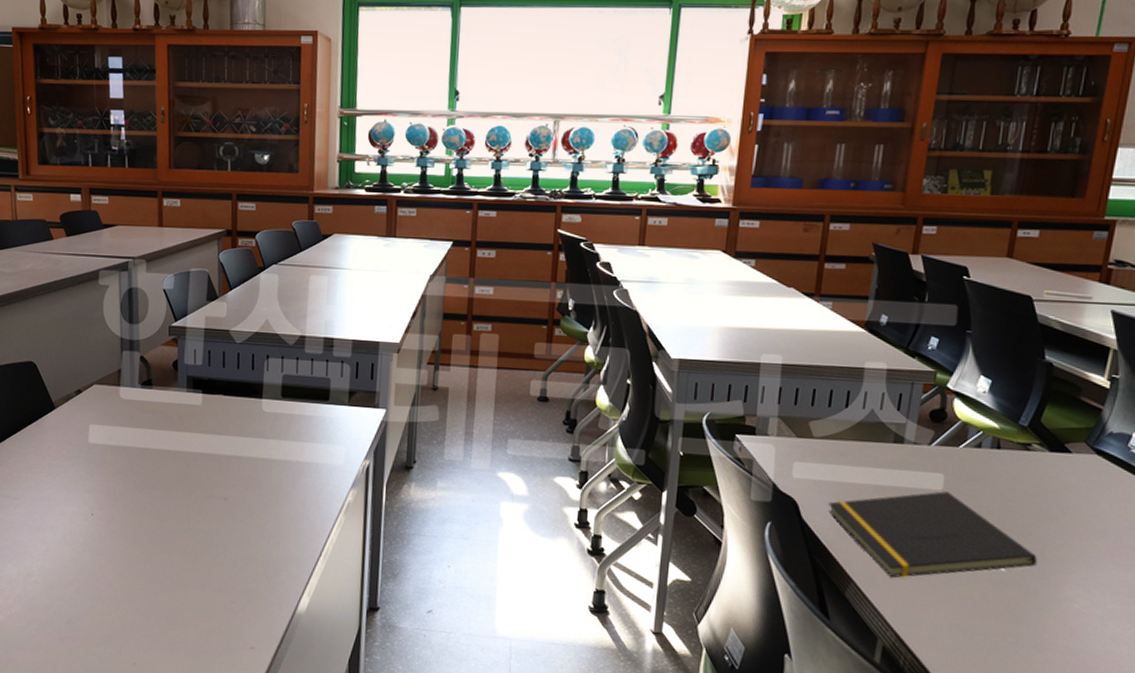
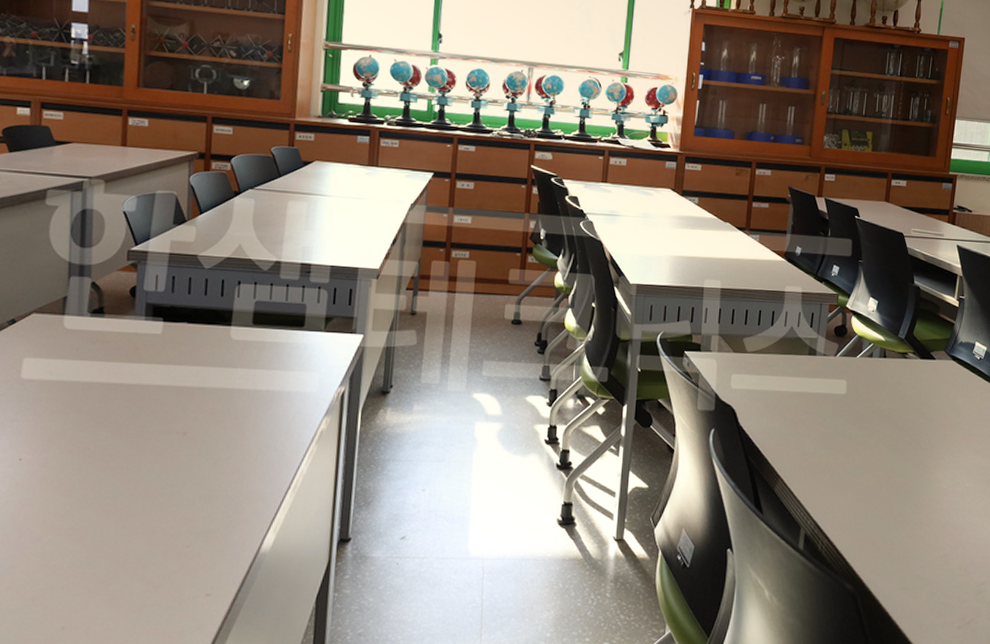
notepad: present [828,491,1038,578] -> none [760,395,916,473]

